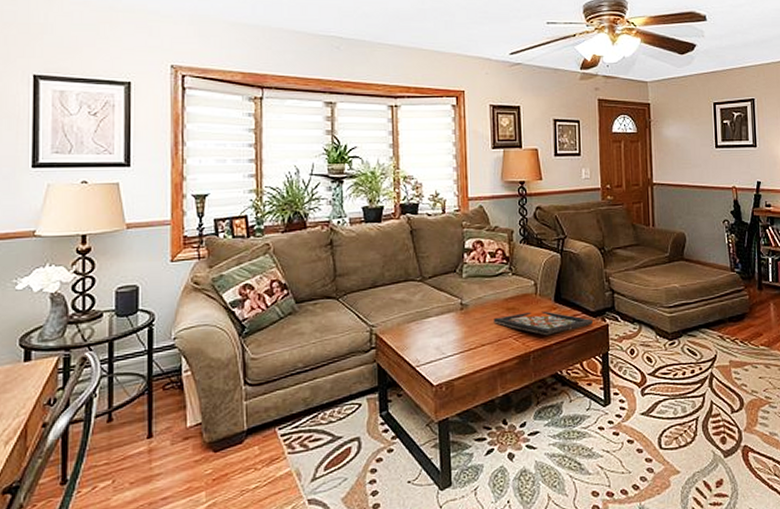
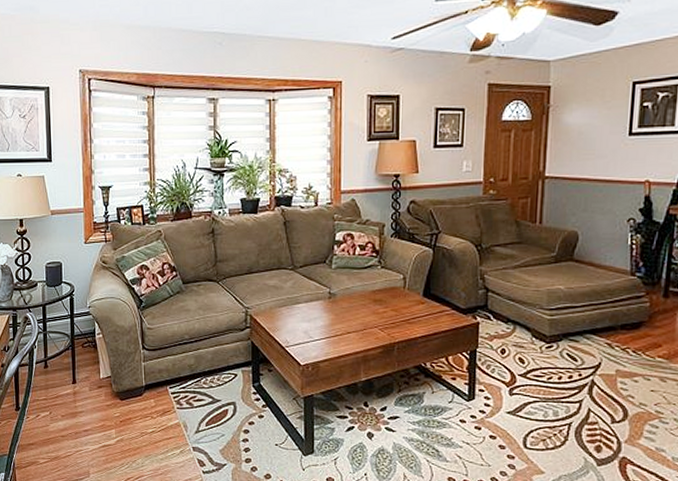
decorative tray: present [493,311,594,336] -> none [360,304,464,329]

